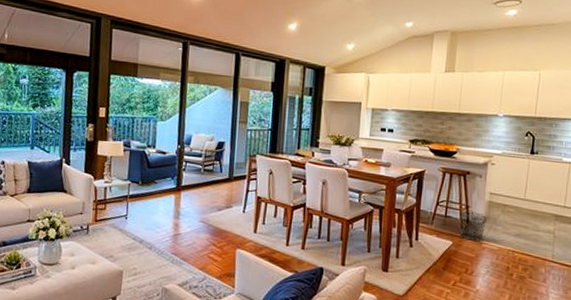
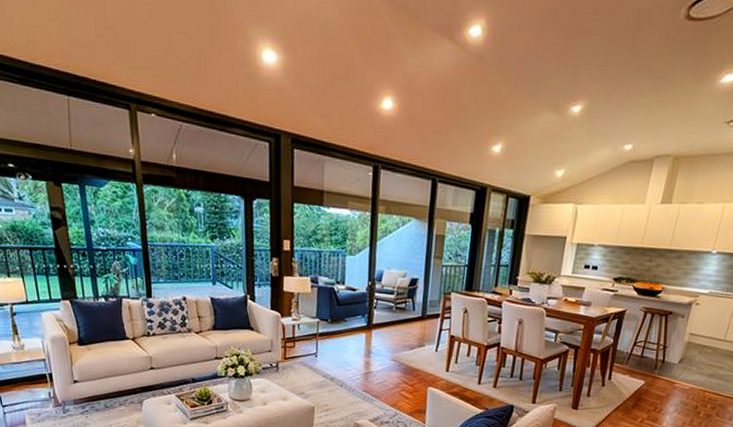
waste bin: present [459,210,487,241] -> none [653,350,683,381]

